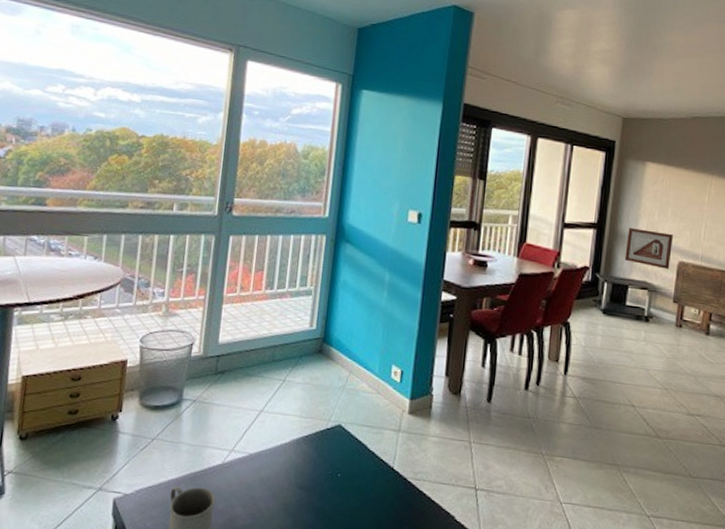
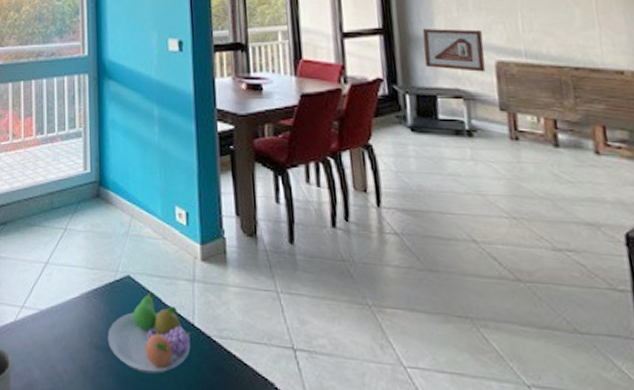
fruit bowl: none [312,439,389,510] -> present [107,291,191,374]

